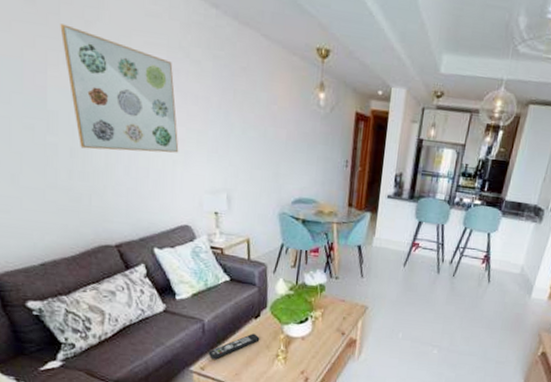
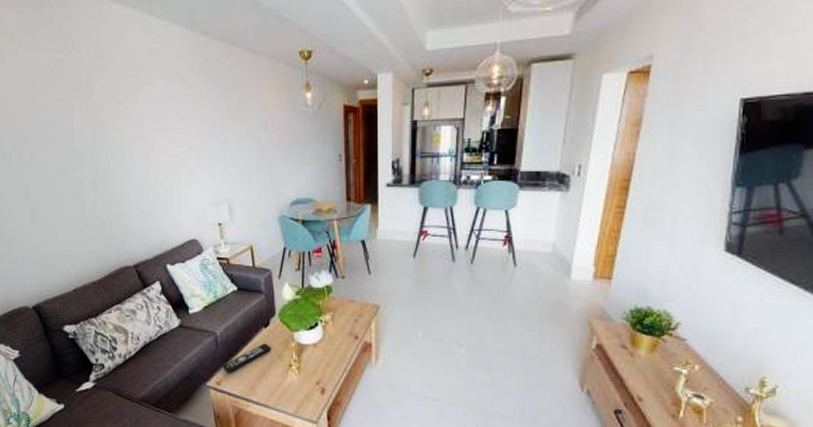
wall art: present [60,24,179,153] -> none [82,76,183,180]

